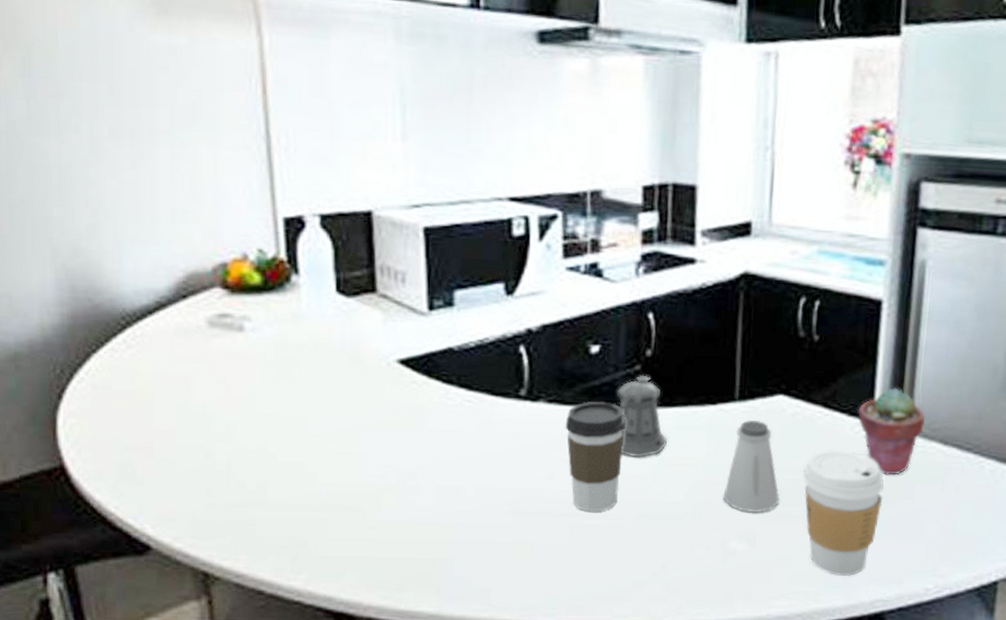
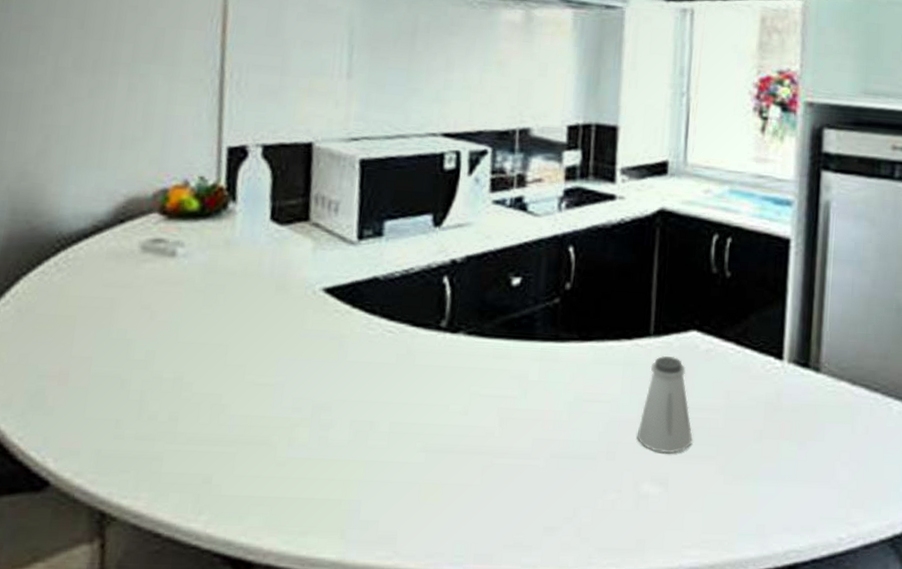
coffee cup: present [565,401,625,512] -> none [483,334,543,450]
pepper shaker: present [617,376,667,458] -> none [535,309,583,393]
coffee cup: present [803,450,884,576] -> none [716,388,795,523]
potted succulent: present [858,387,926,476] -> none [768,325,834,416]

